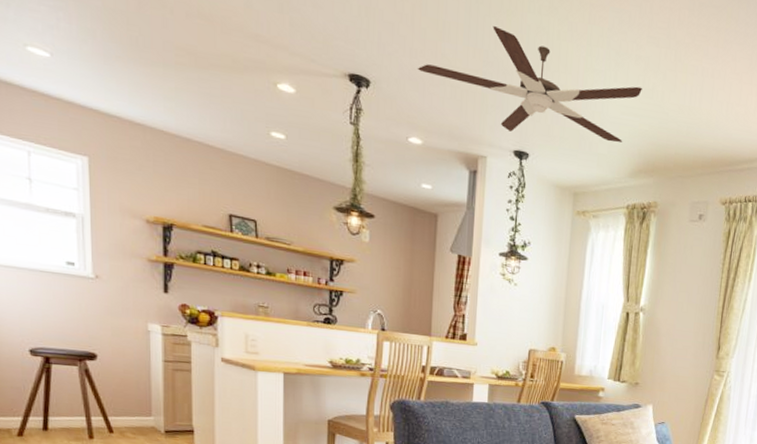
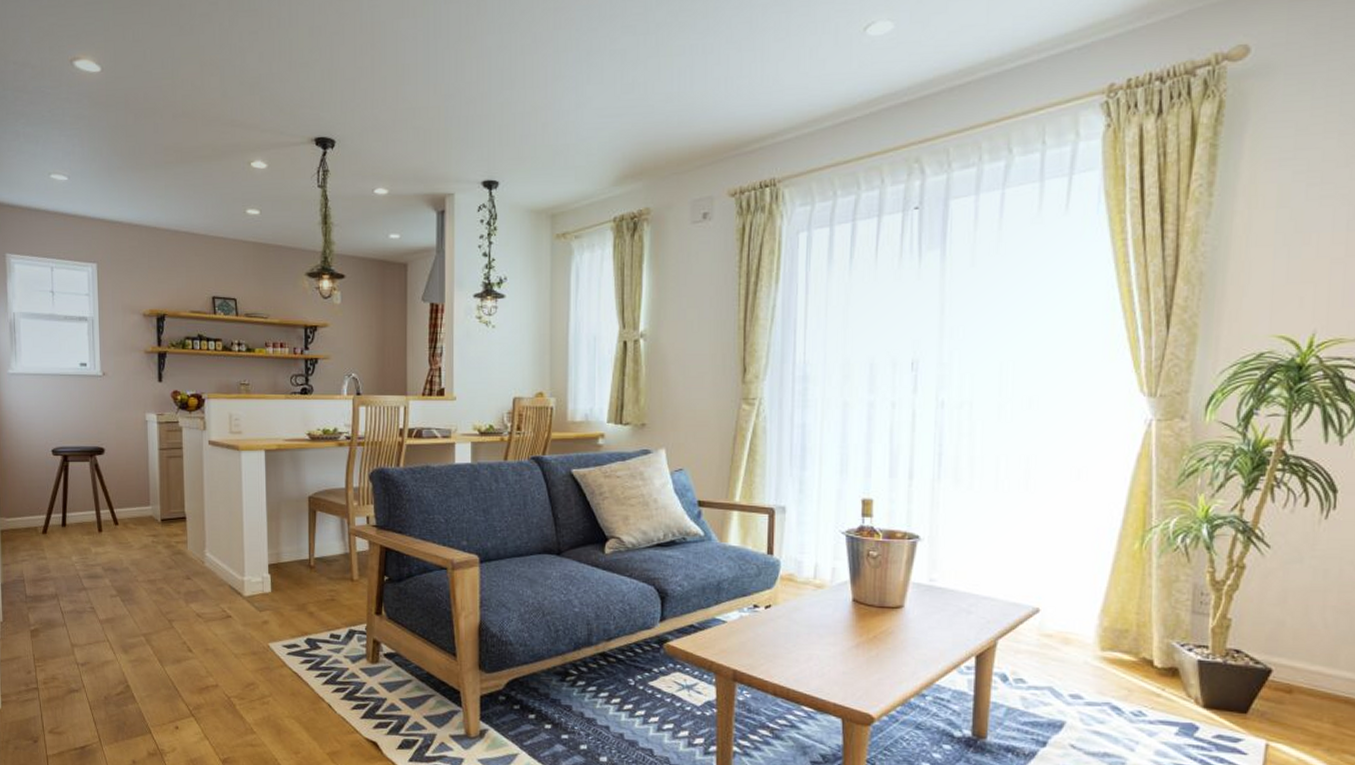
ceiling fan: present [417,26,642,143] -> none [379,57,620,162]

